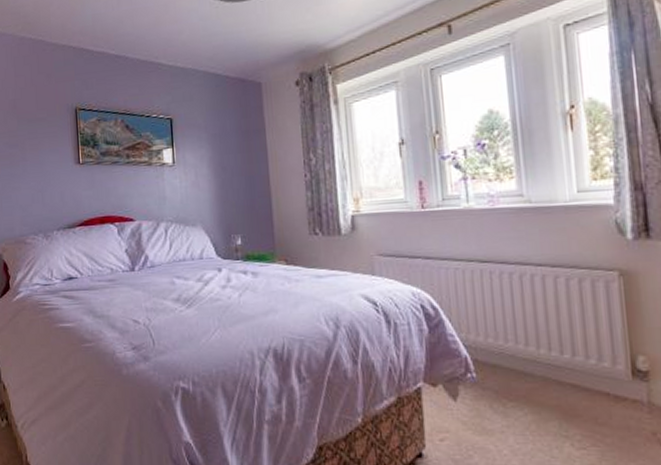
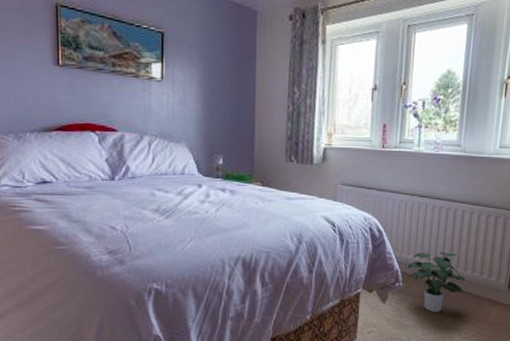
potted plant: none [478,331,568,412] -> present [407,252,466,312]

